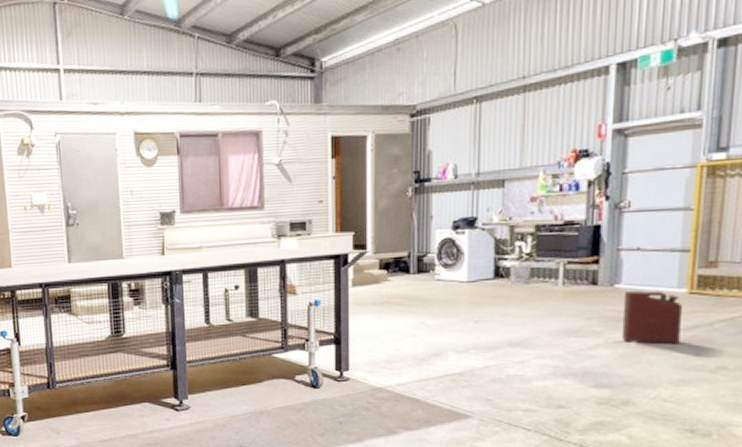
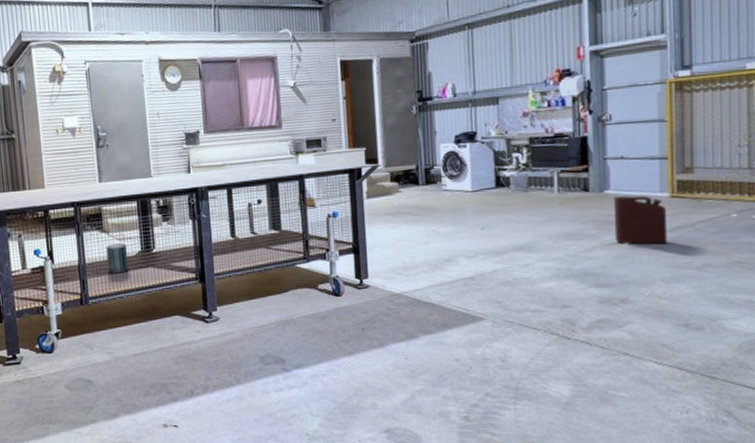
paint can: none [73,327,98,358] -> present [105,243,129,274]

